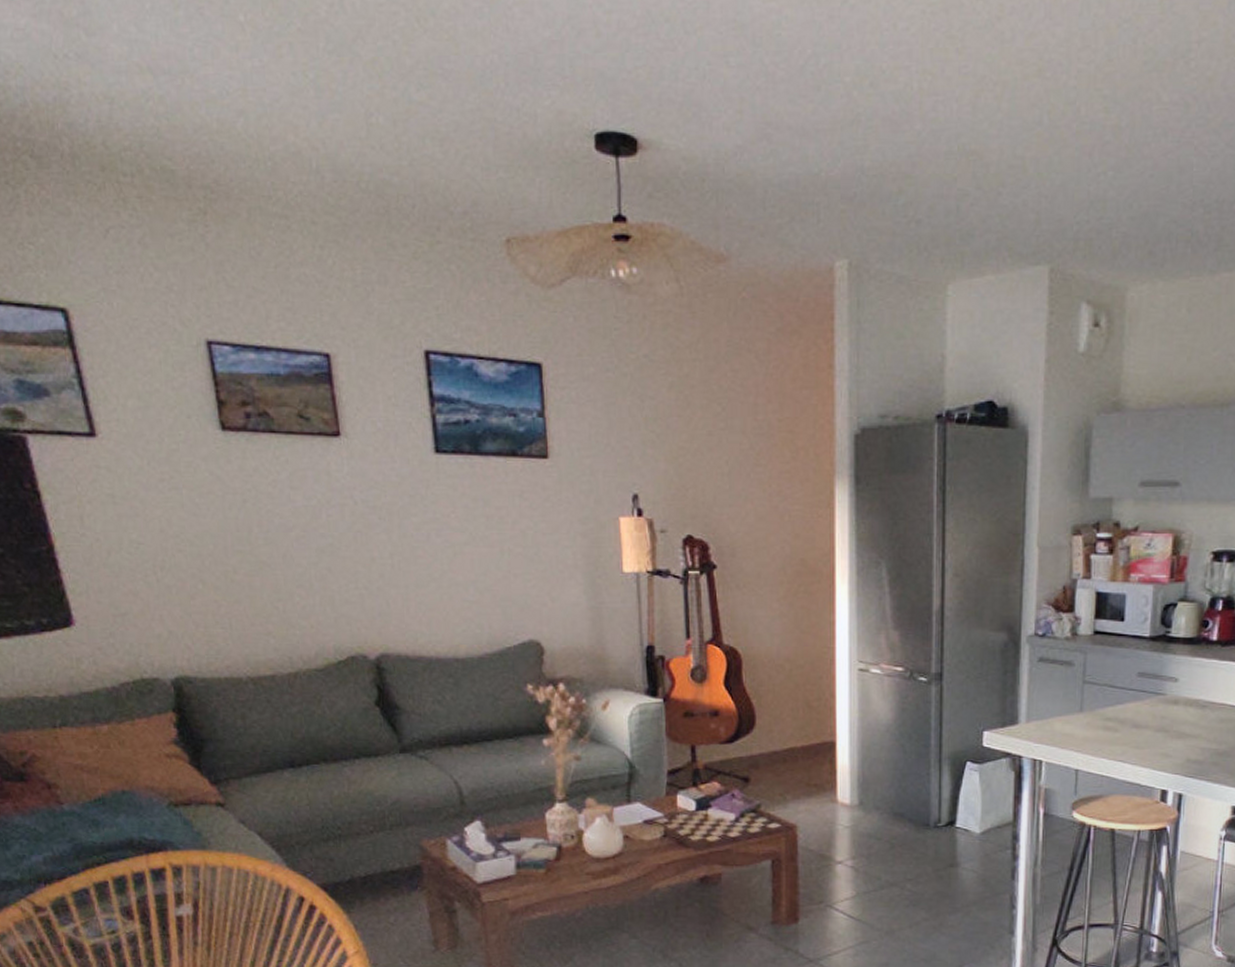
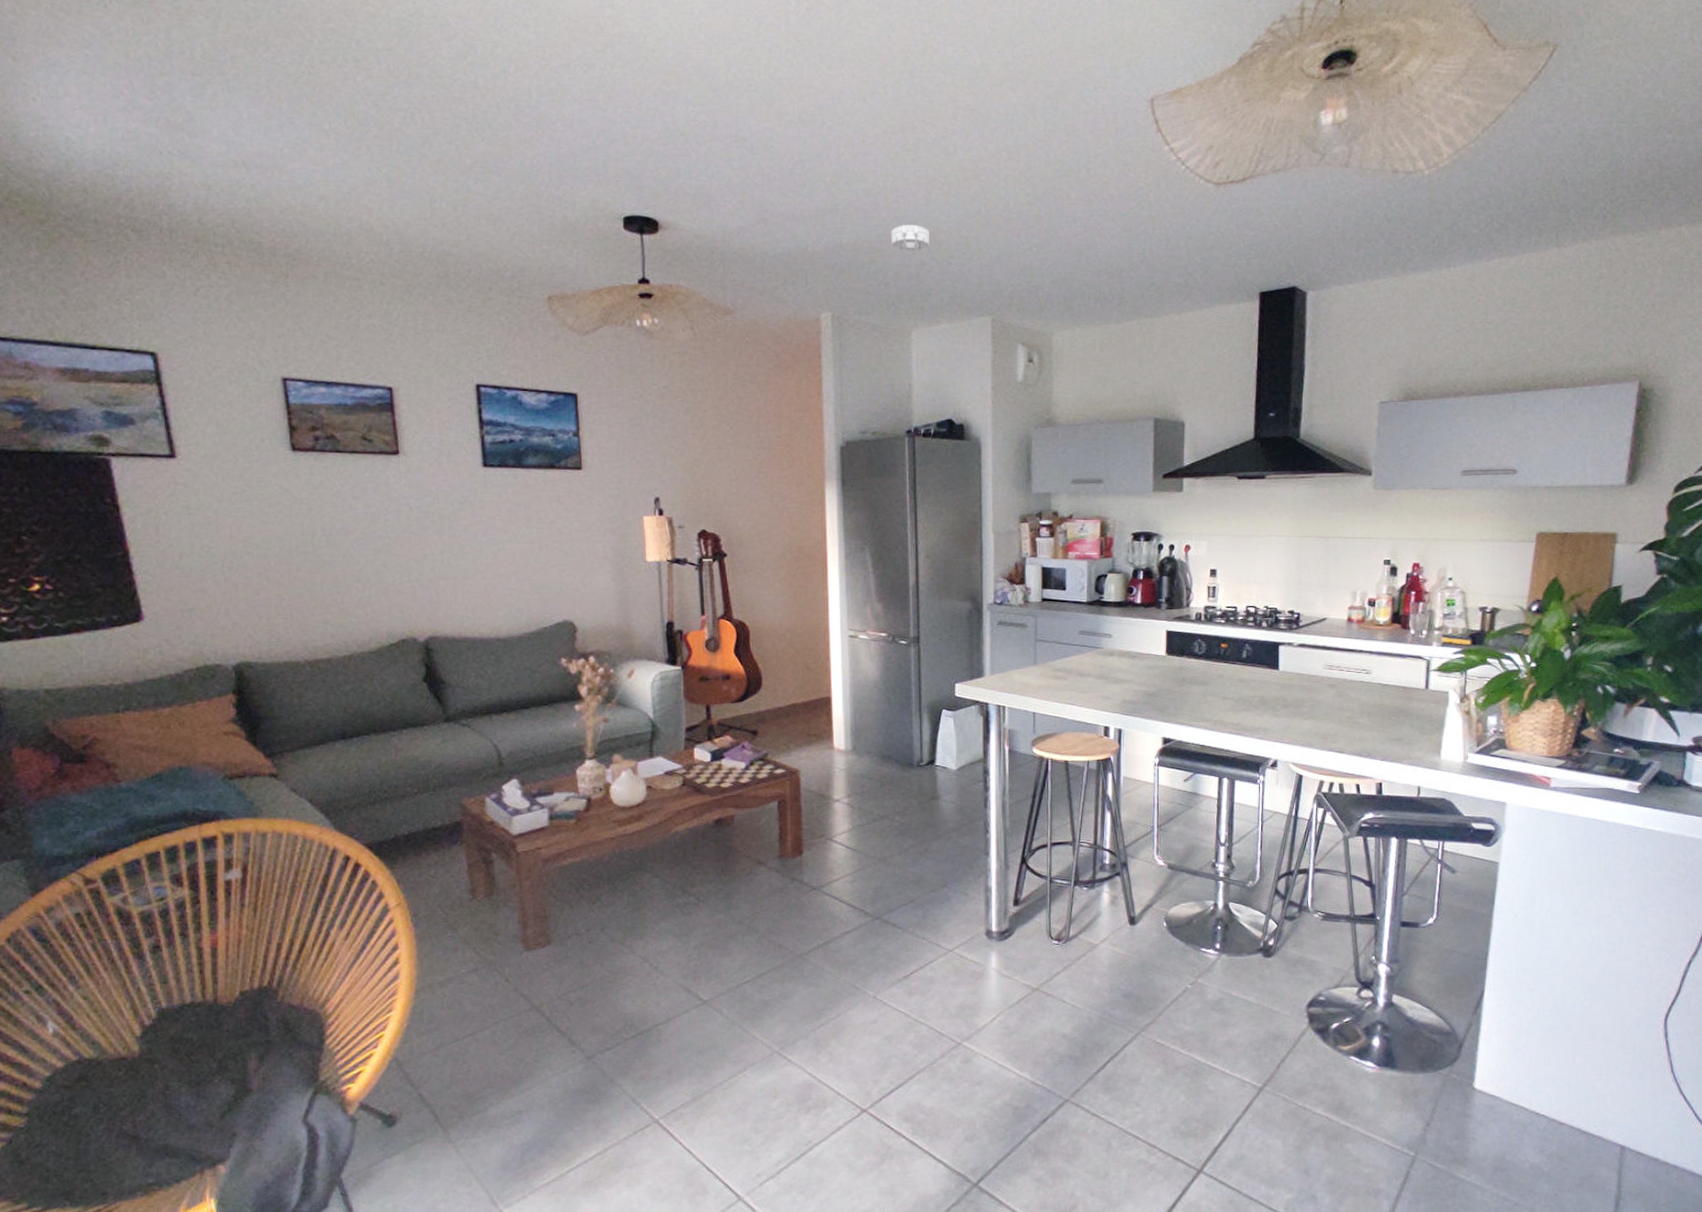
smoke detector: none [925,141,975,178] -> present [890,225,930,252]

